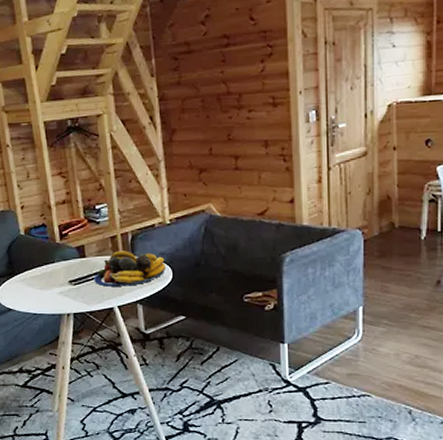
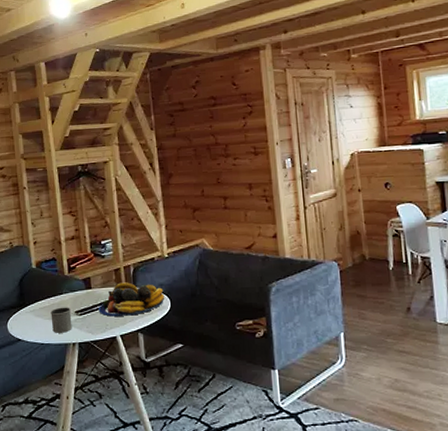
mug: none [42,276,66,303] -> present [51,307,72,333]

